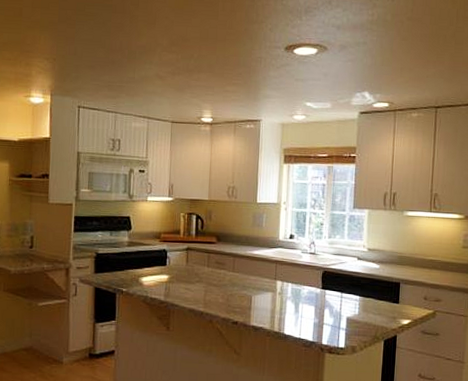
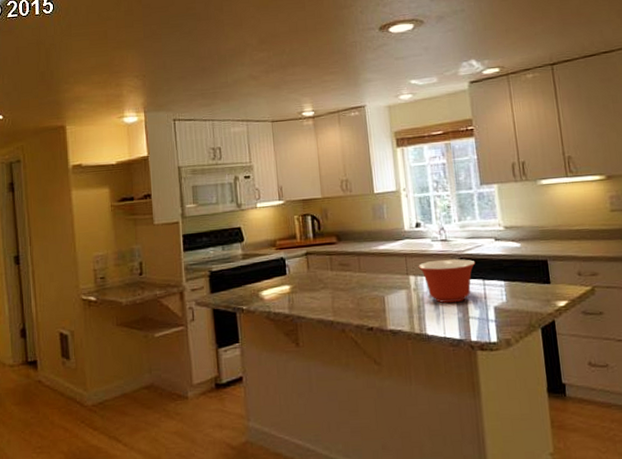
mixing bowl: none [286,270,337,310] -> present [418,259,476,304]

